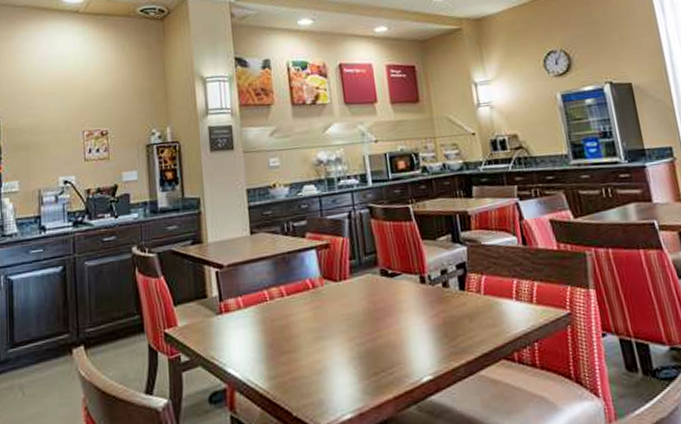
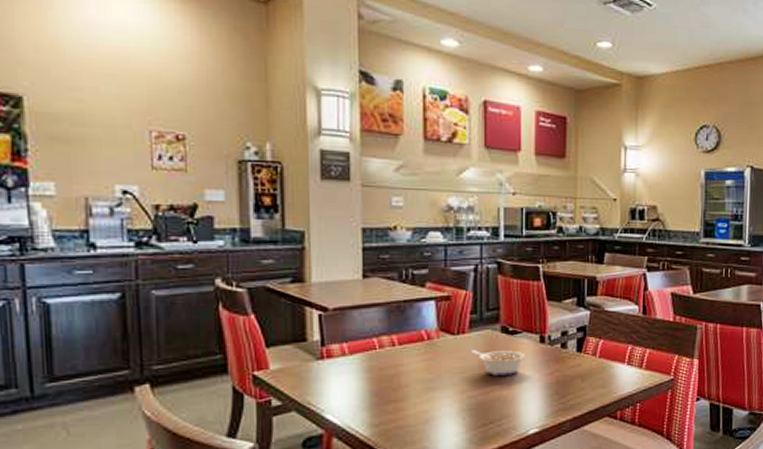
legume: none [355,293,409,321] -> present [472,350,526,376]

